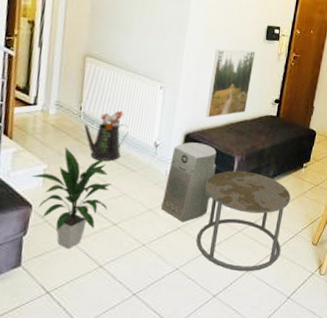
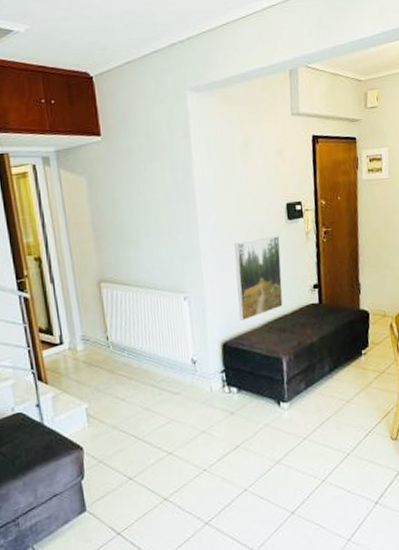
indoor plant: present [31,146,112,249] -> none [75,381,158,487]
watering can: present [84,110,129,161] -> none [115,332,162,389]
air purifier: present [161,142,217,222] -> none [213,350,265,440]
side table: present [196,170,291,272] -> none [255,371,357,482]

